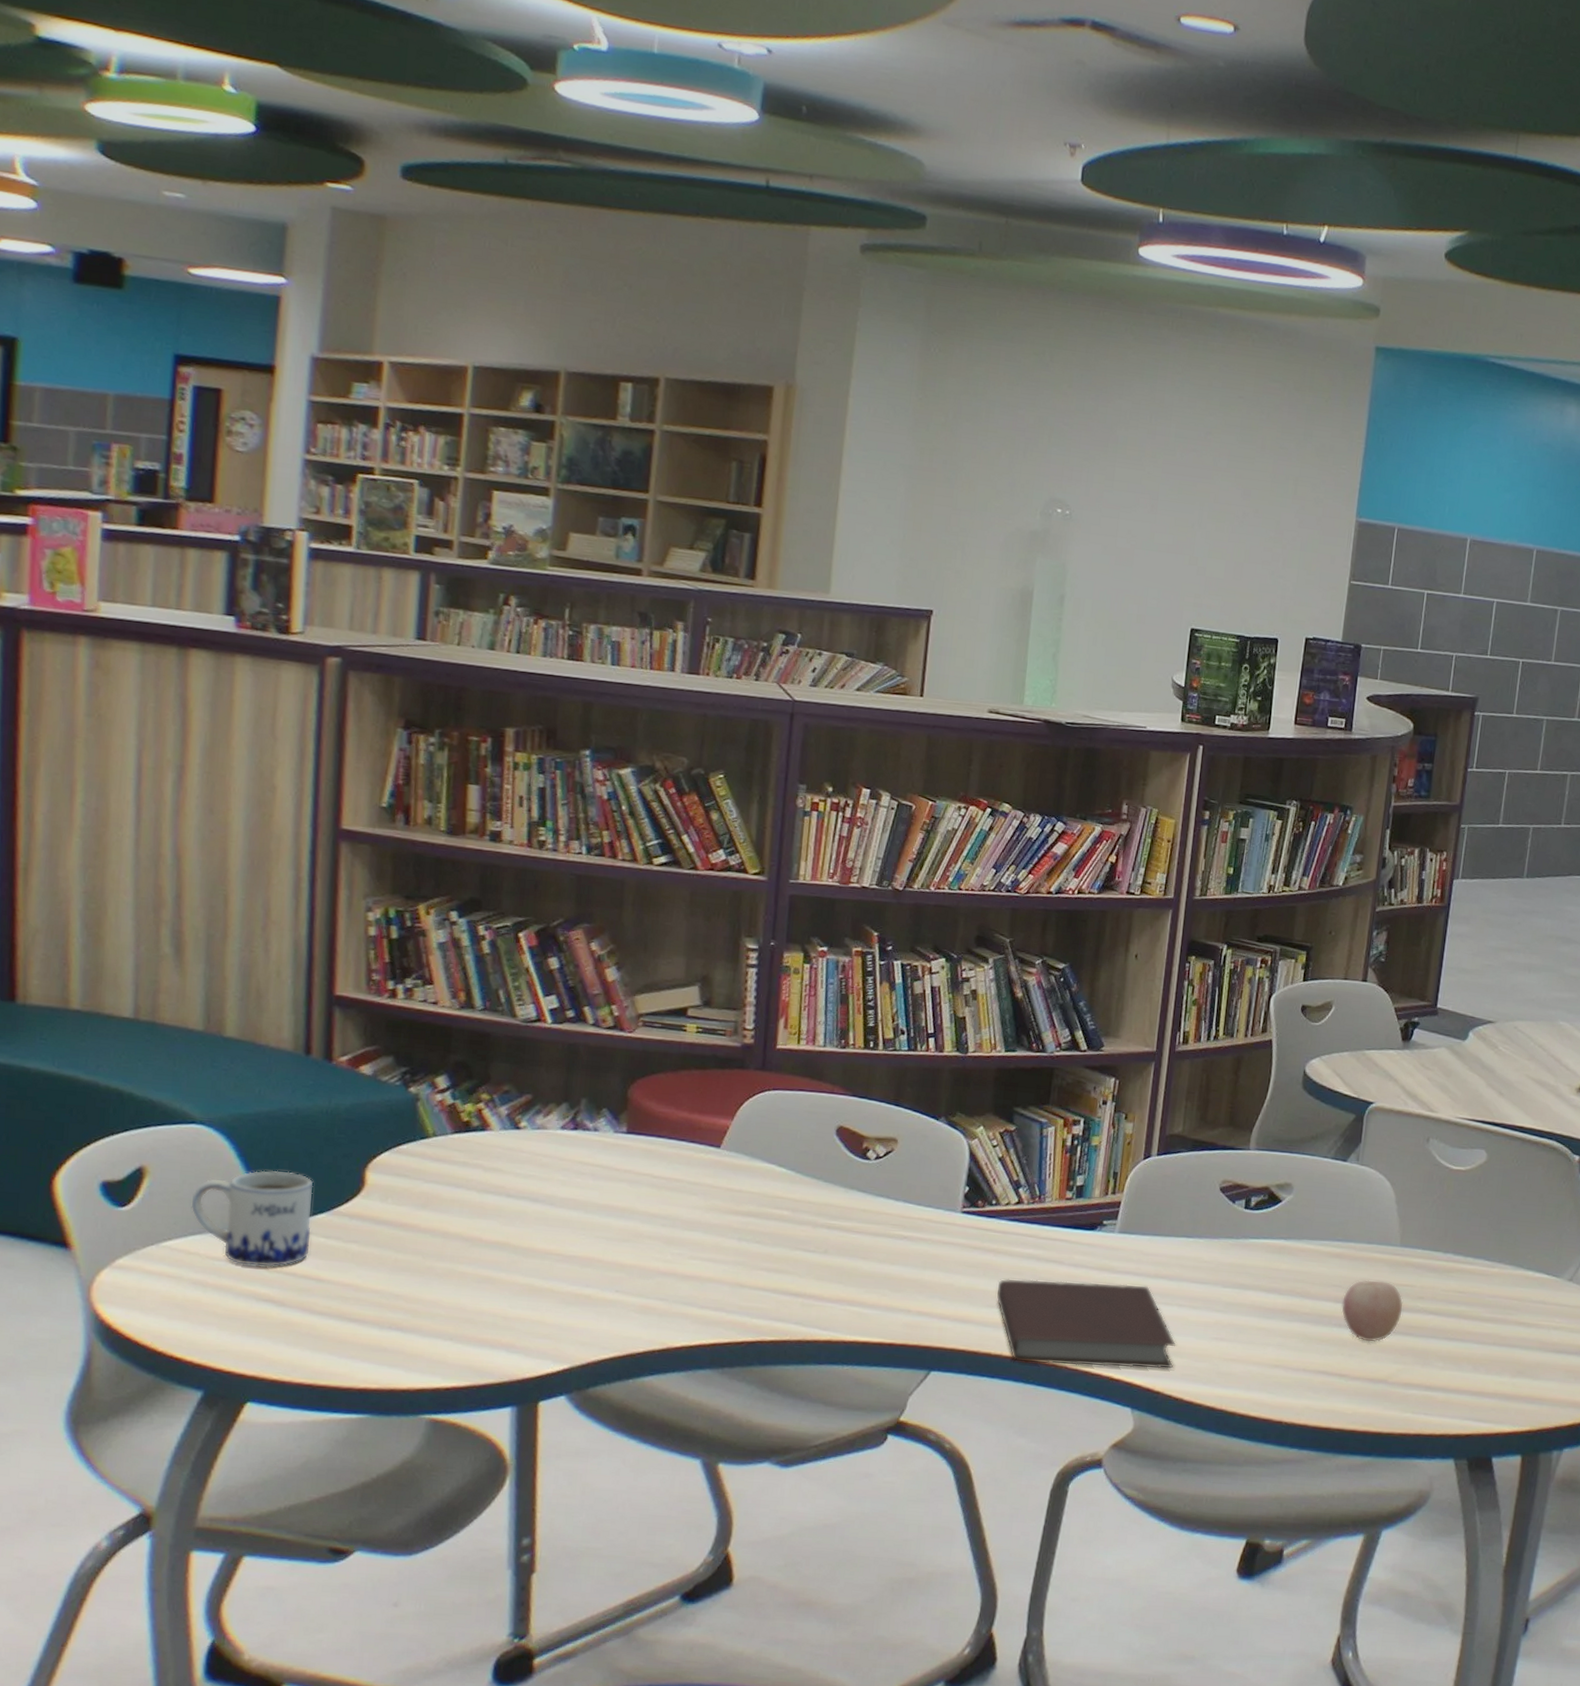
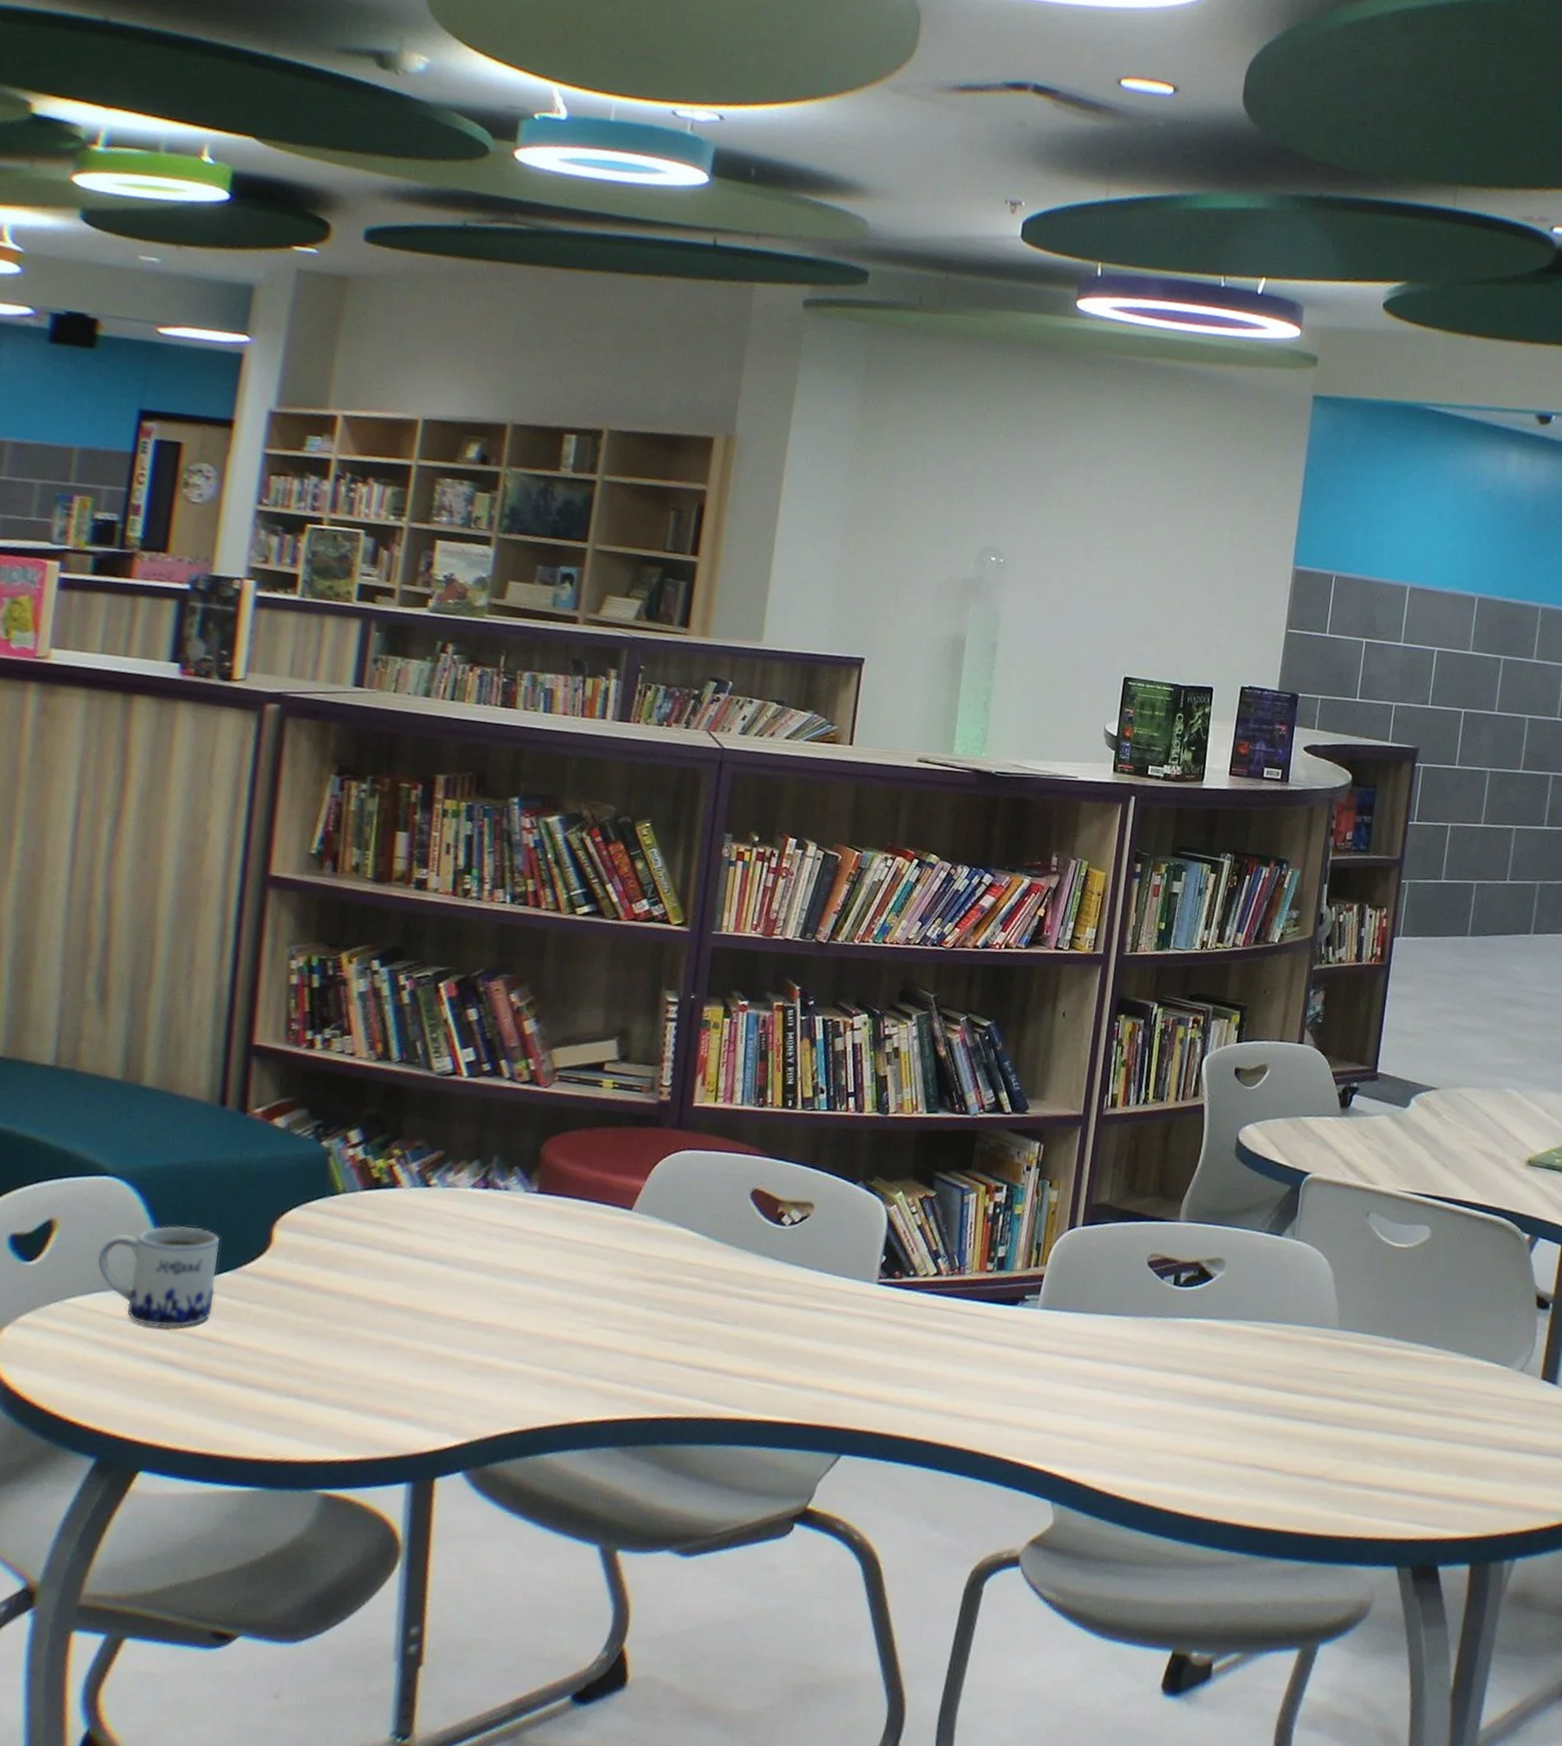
notebook: present [996,1278,1176,1369] -> none [912,1356,1100,1458]
apple: present [1341,1280,1403,1342] -> none [1275,1365,1342,1434]

